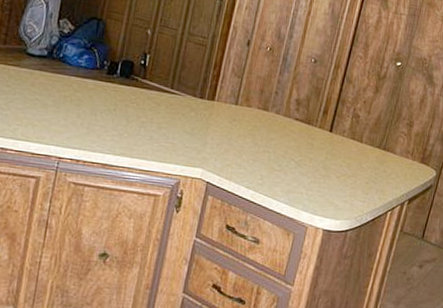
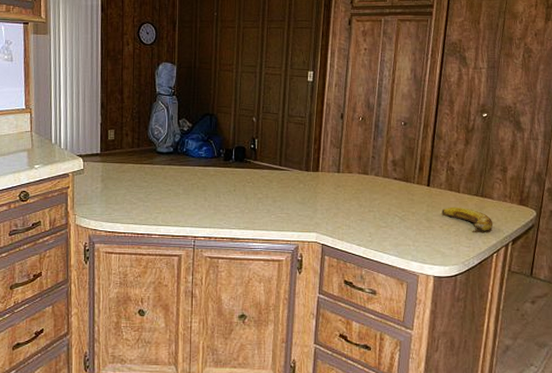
banana: none [341,157,392,187] -> present [441,207,493,231]

